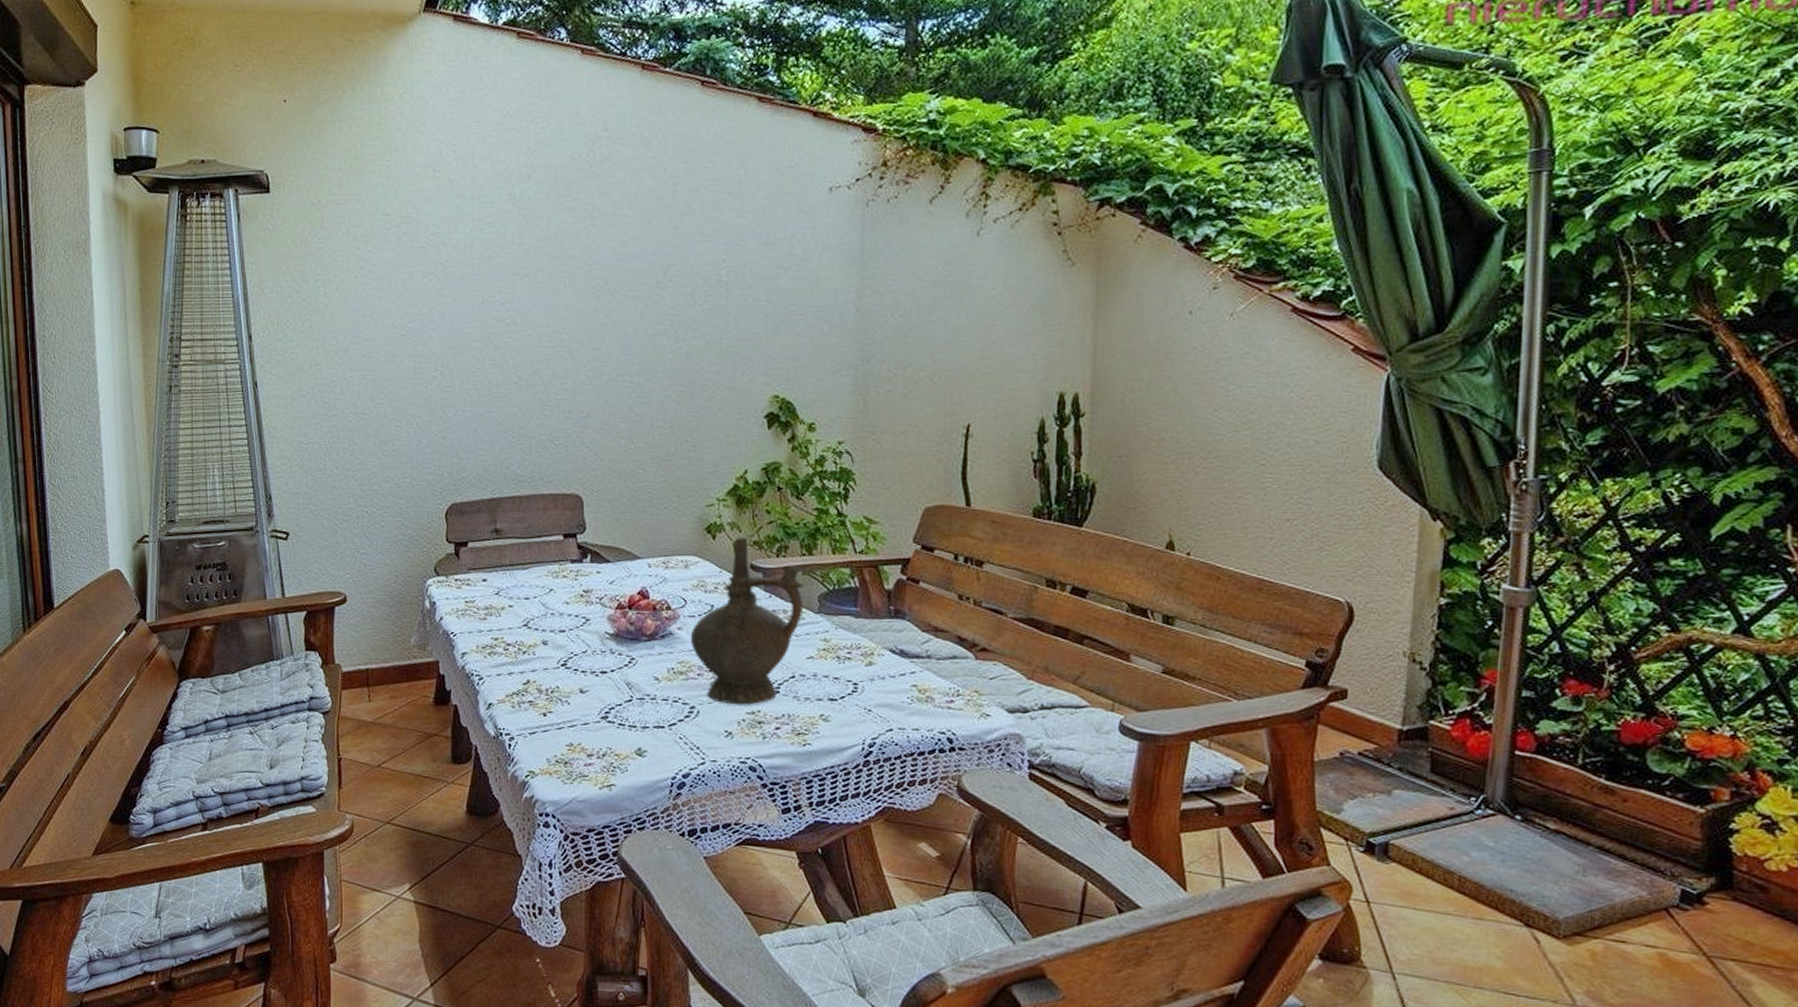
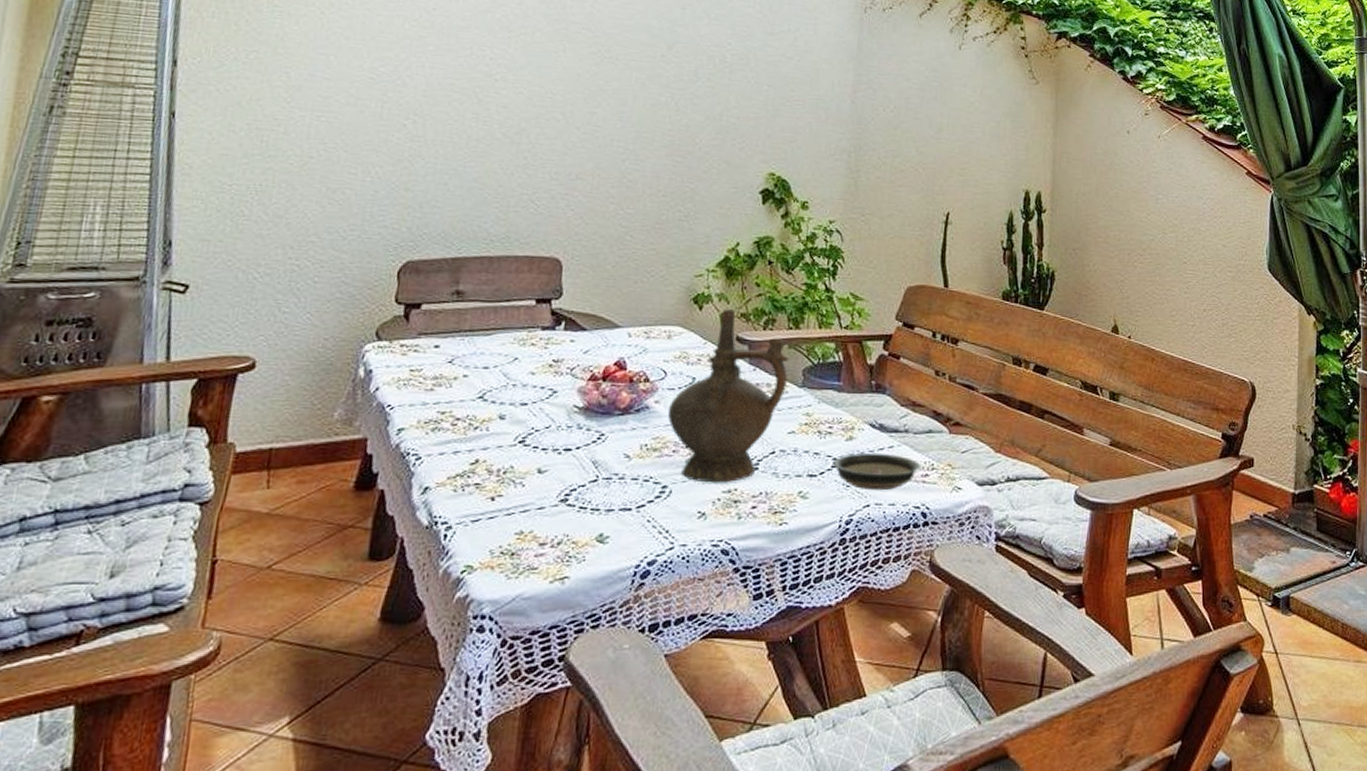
saucer: none [853,678,946,716] -> present [833,452,921,491]

